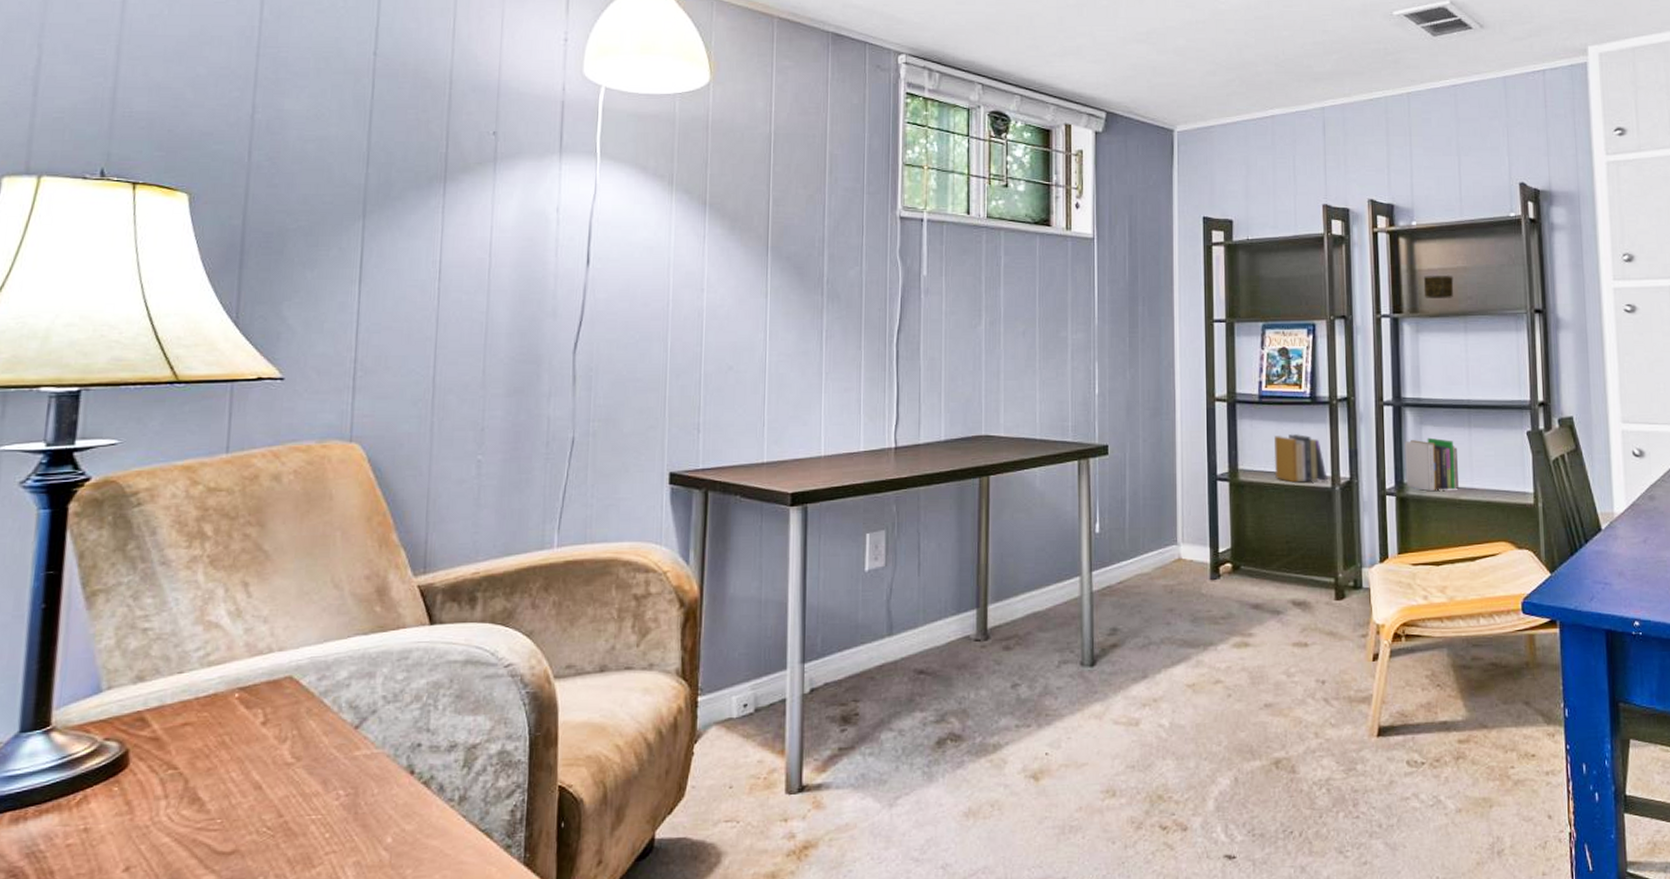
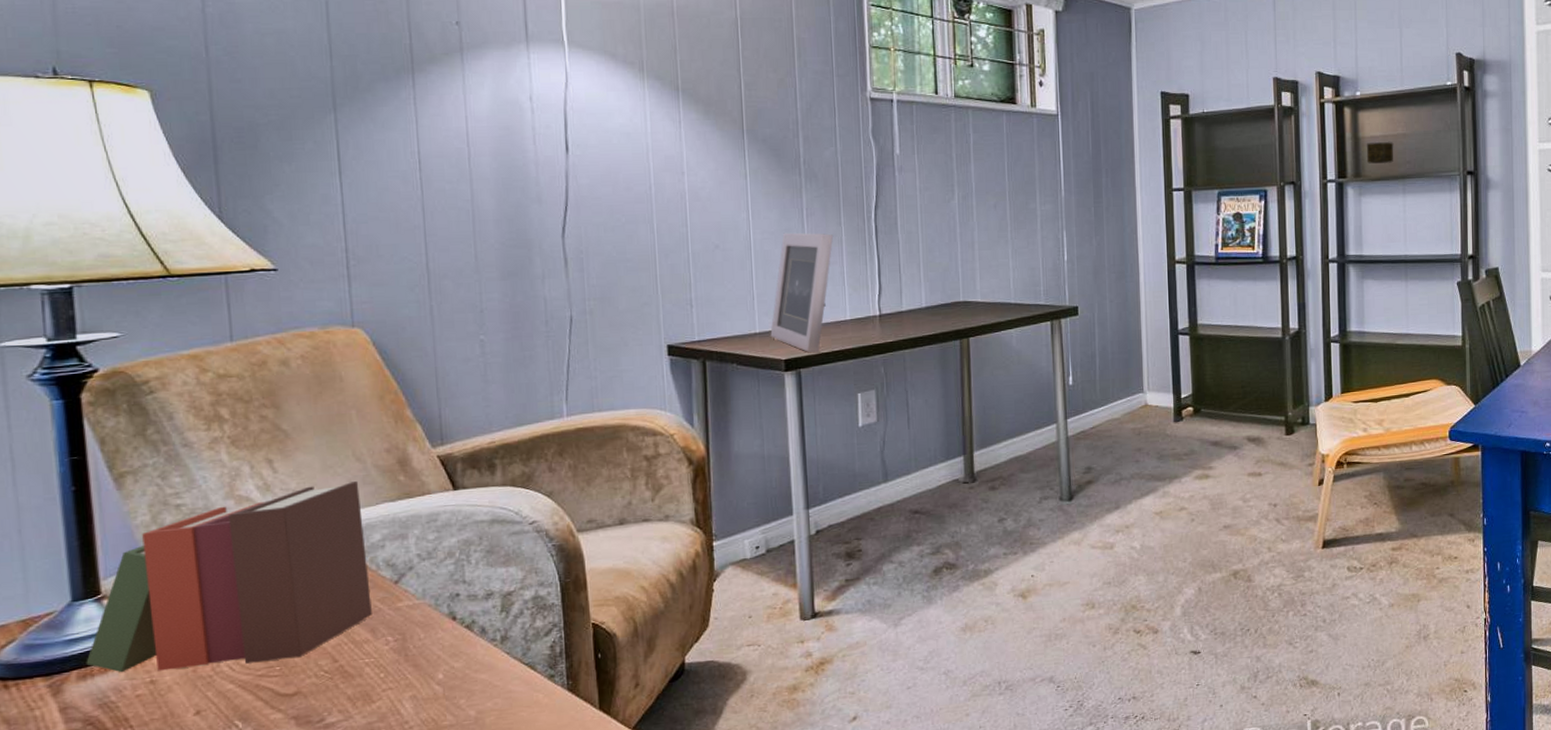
books: none [21,611,333,818] -> present [86,481,372,672]
picture frame: none [778,355,853,487] -> present [770,232,834,353]
books: present [1274,433,1328,483] -> none [1230,290,1278,335]
books: present [1404,437,1459,492] -> none [1348,290,1395,338]

